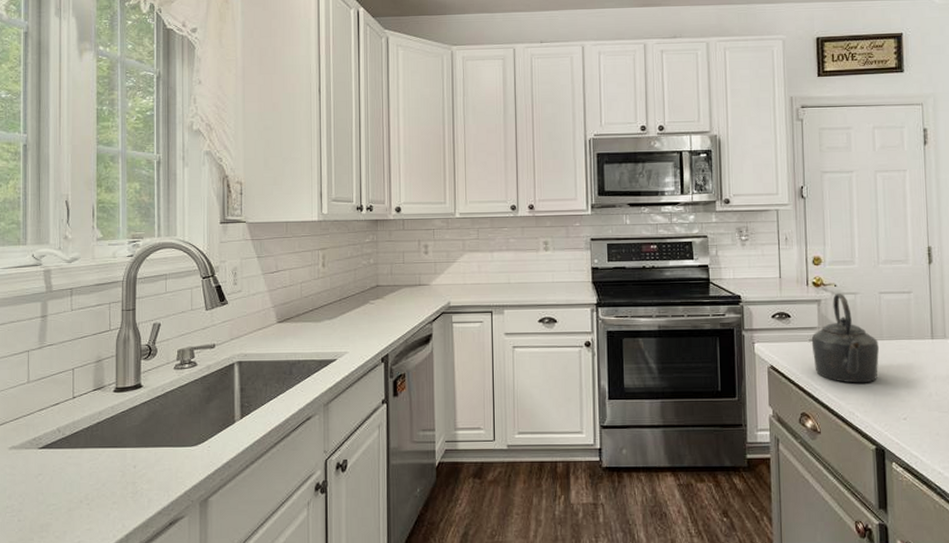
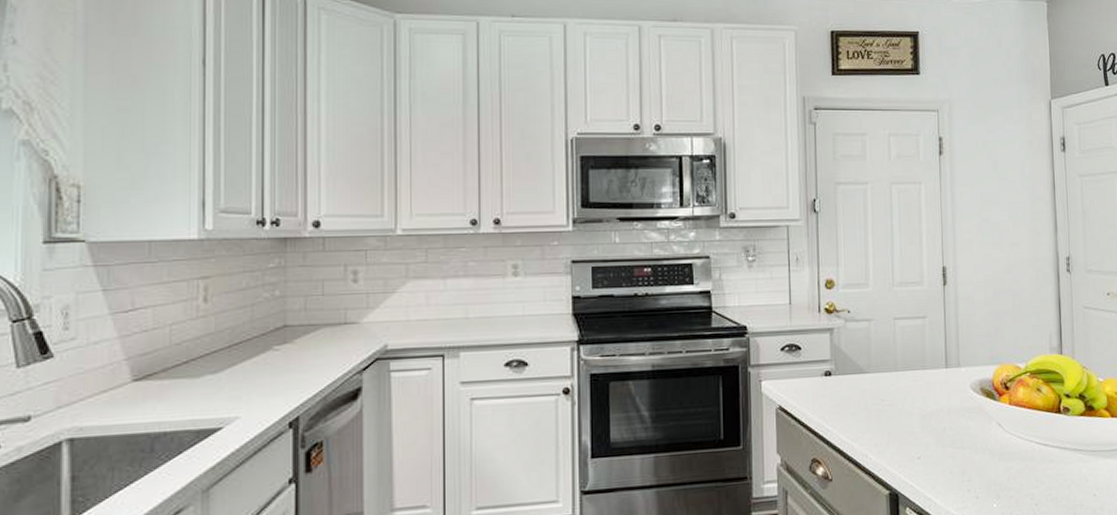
kettle: present [811,293,879,383] -> none [823,319,893,422]

